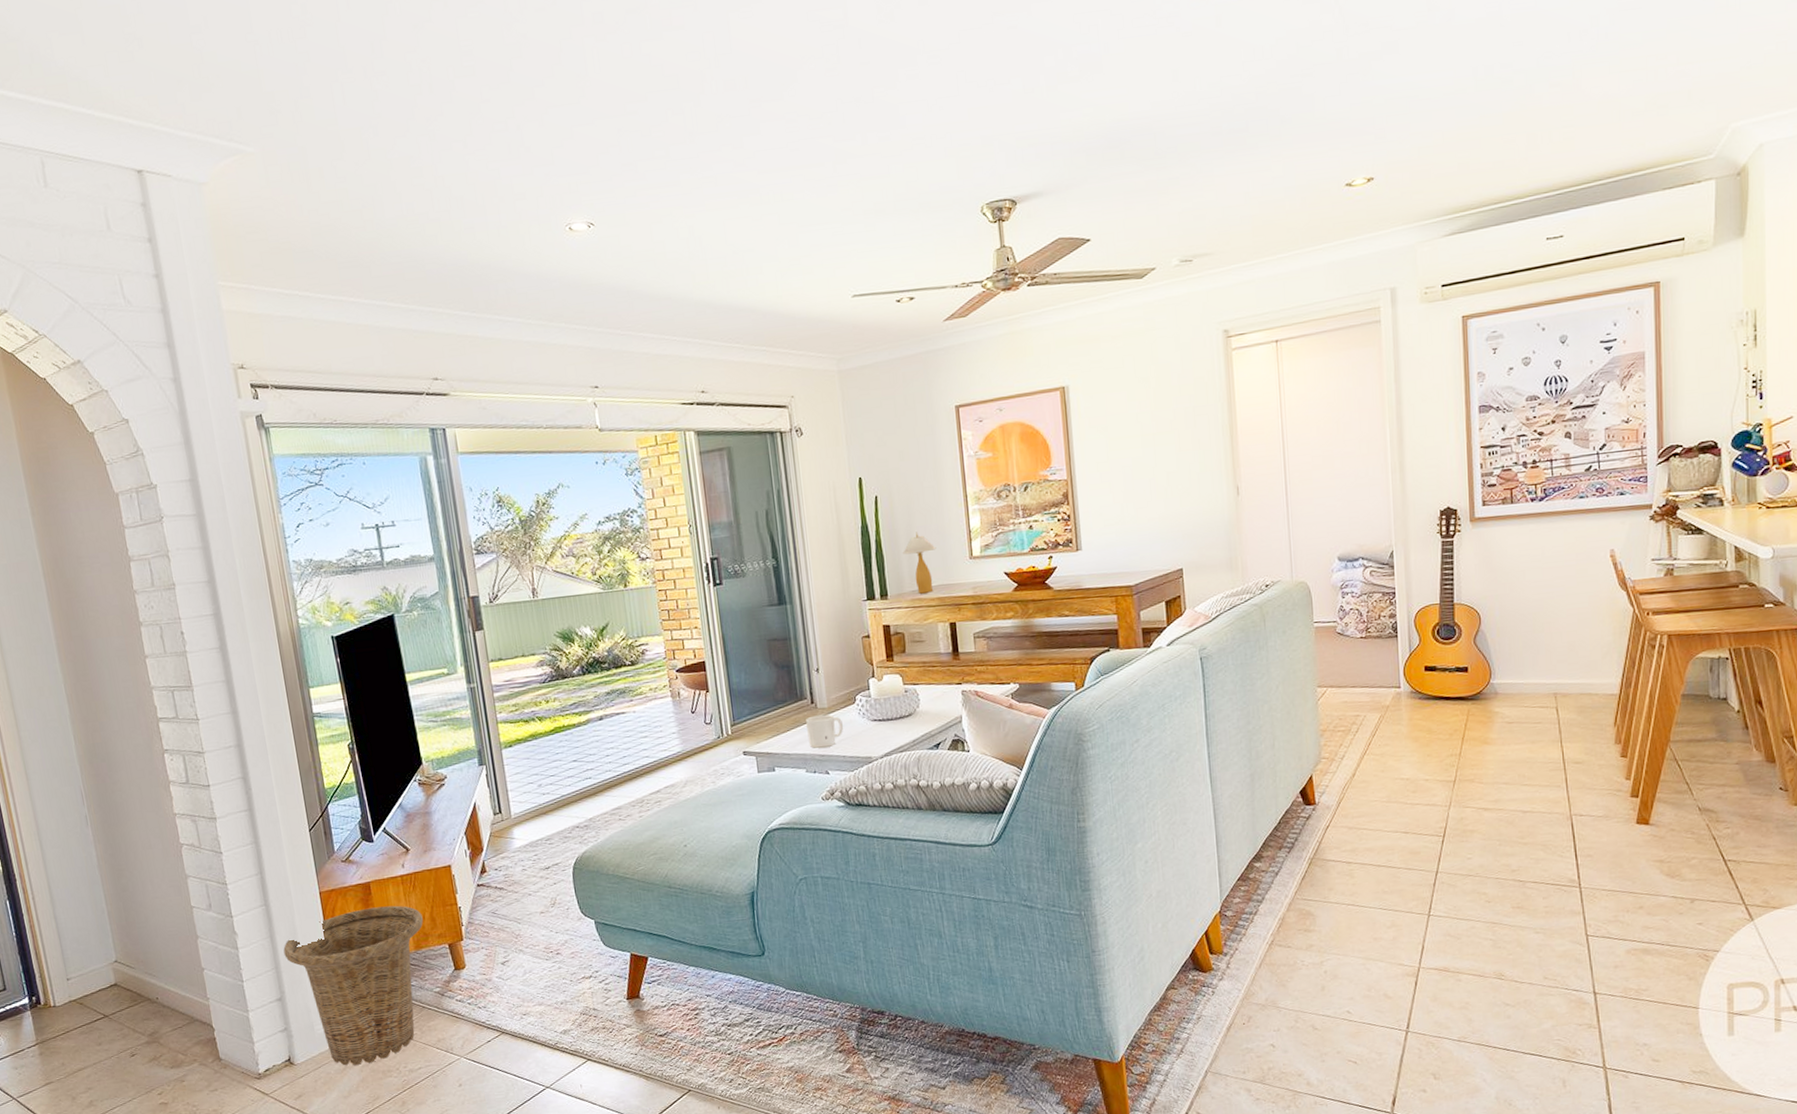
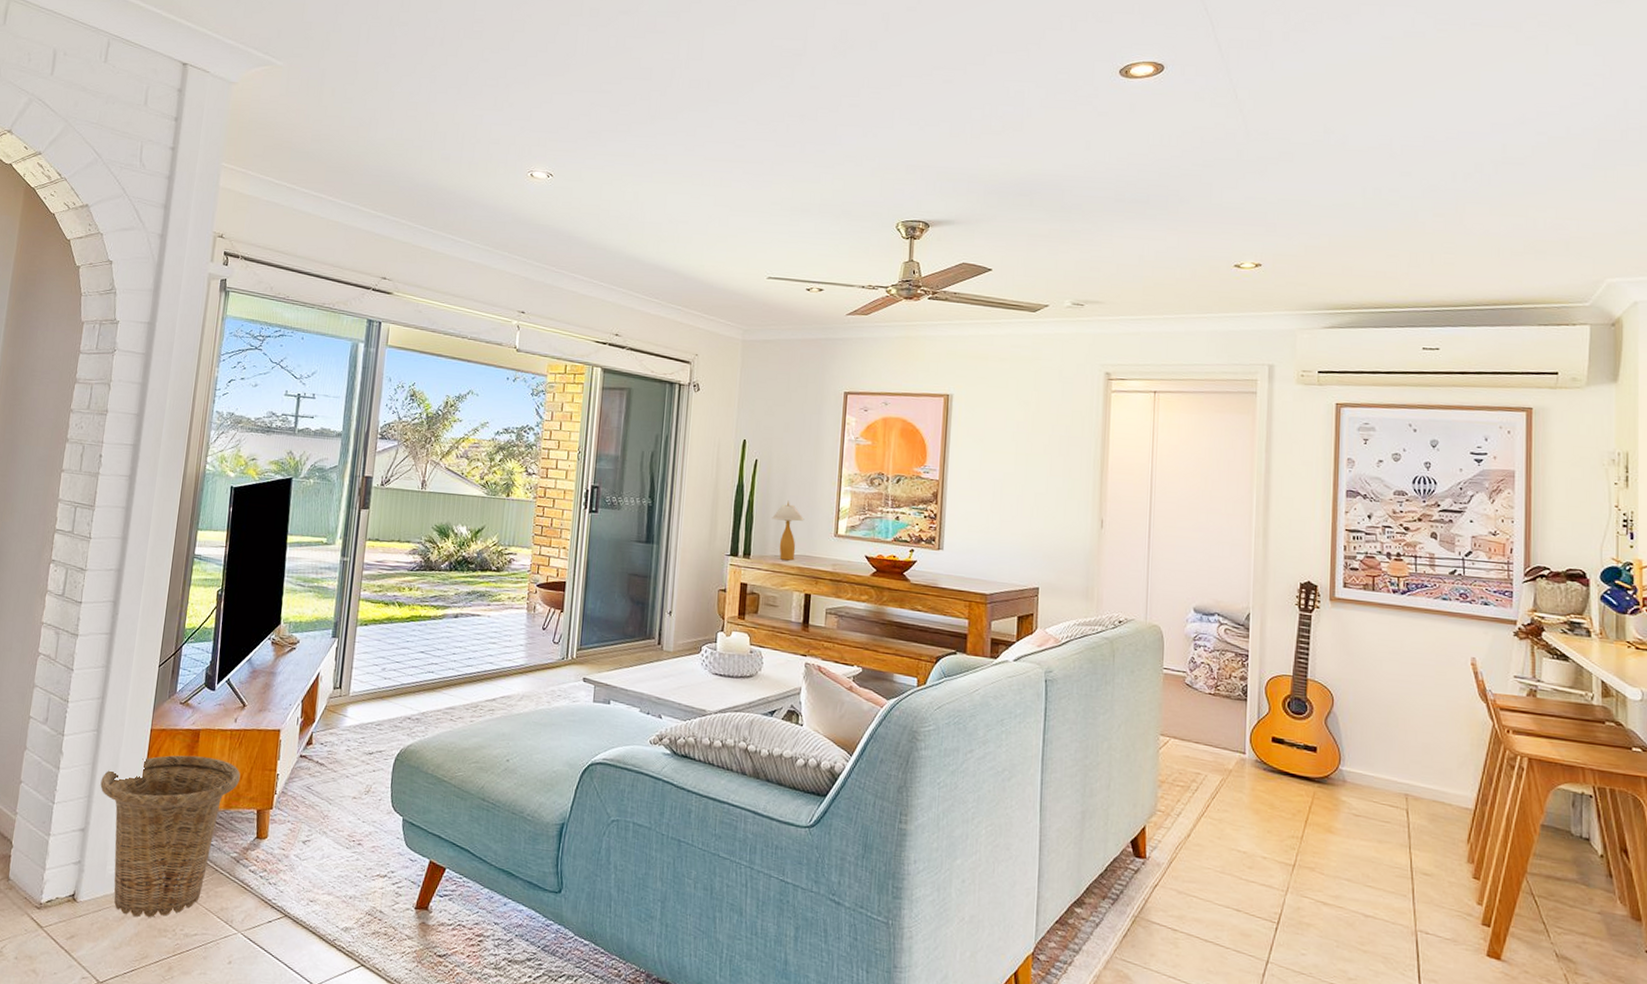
mug: present [806,714,843,748] -> none [648,657,684,691]

